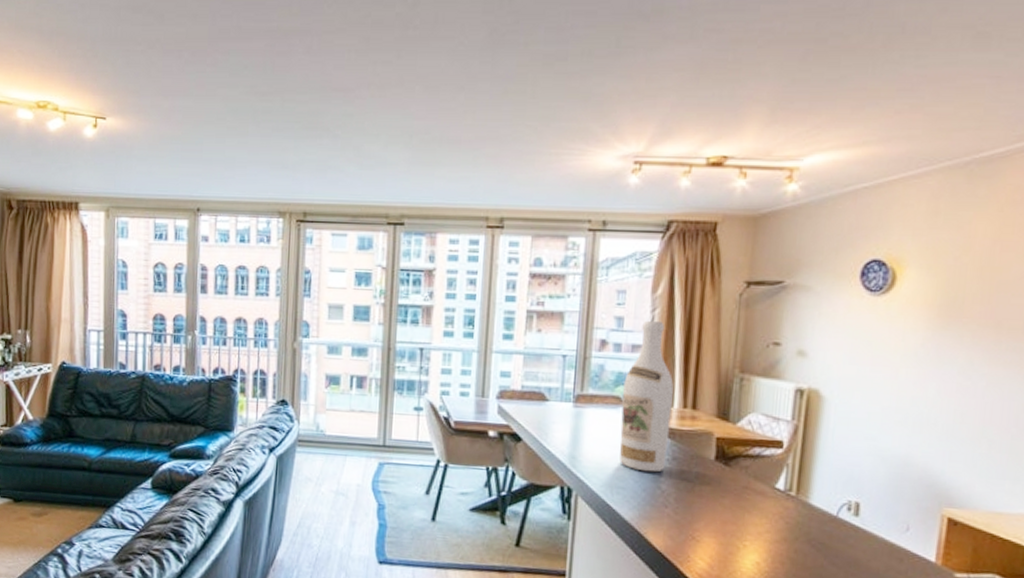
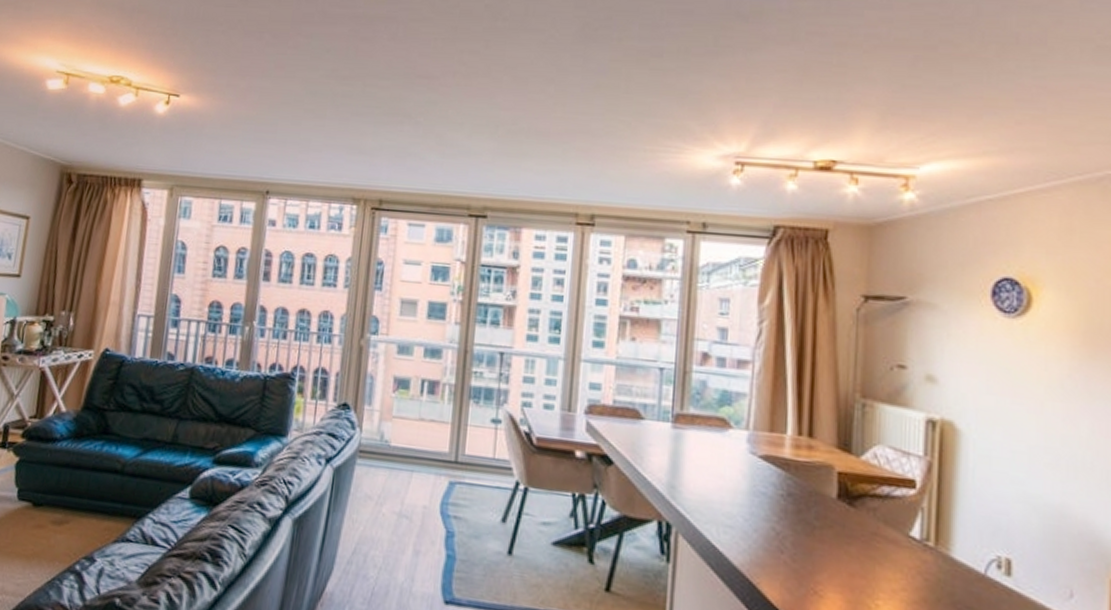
wine bottle: present [619,320,674,473] -> none [726,333,786,510]

